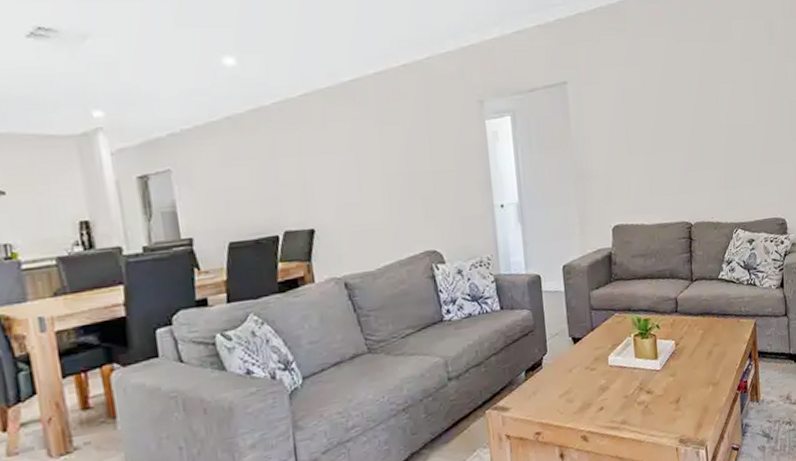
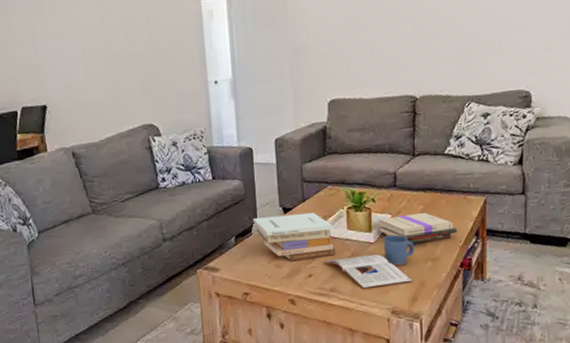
books: none [542,341,625,395] -> present [252,212,335,262]
magazine: none [614,382,697,419] -> present [324,254,413,289]
books: none [663,336,733,370] -> present [378,212,457,244]
mug: none [668,360,697,393] -> present [383,234,415,266]

